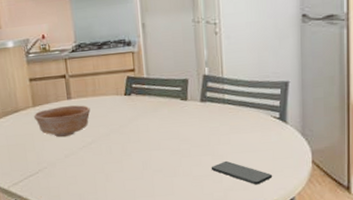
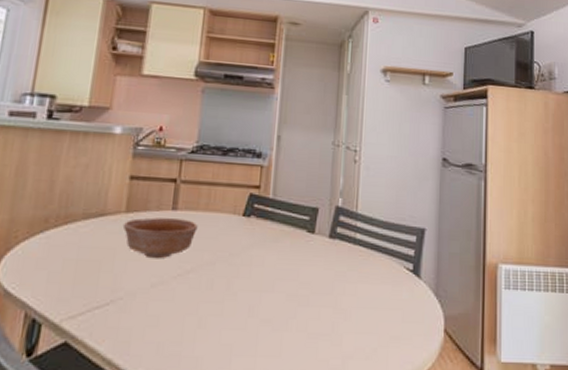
smartphone: present [211,160,273,185] -> none [330,317,401,354]

